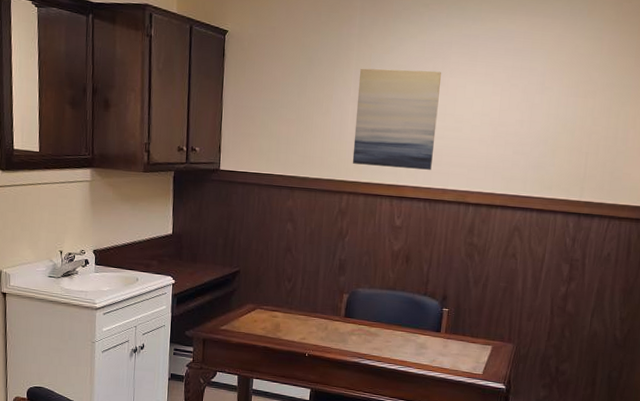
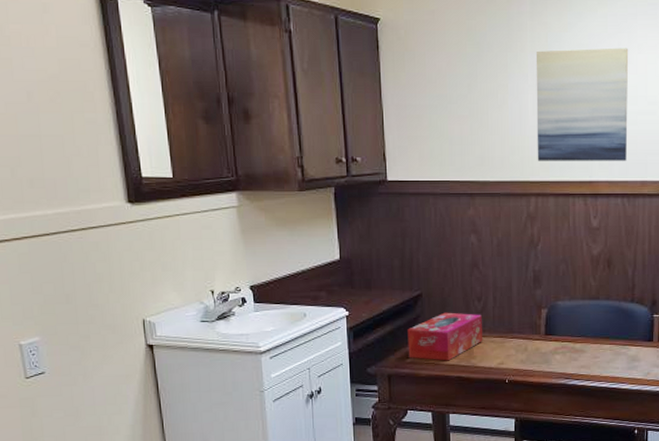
tissue box: none [222,288,290,332] -> present [407,312,483,361]

